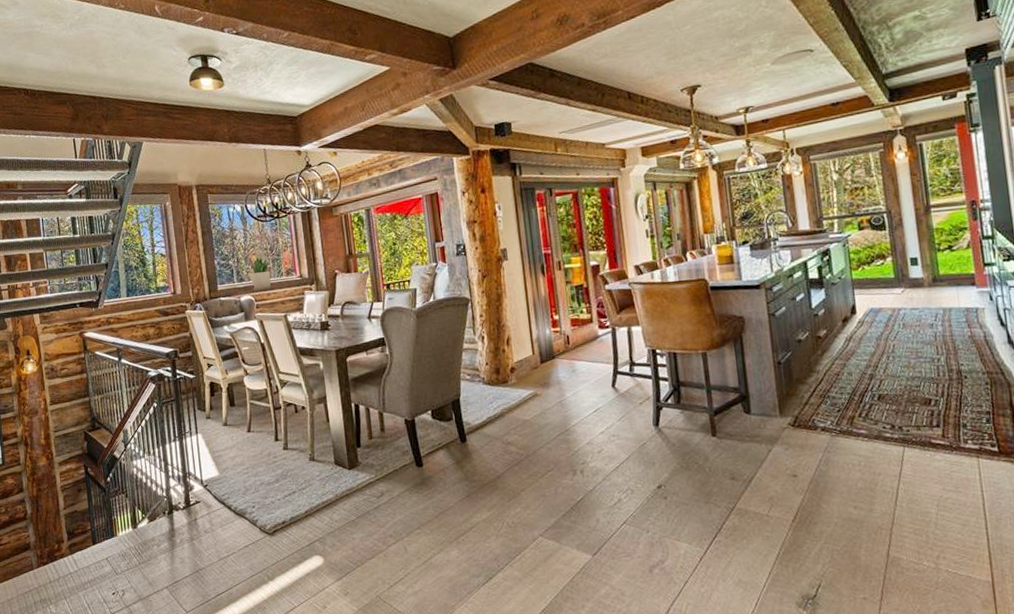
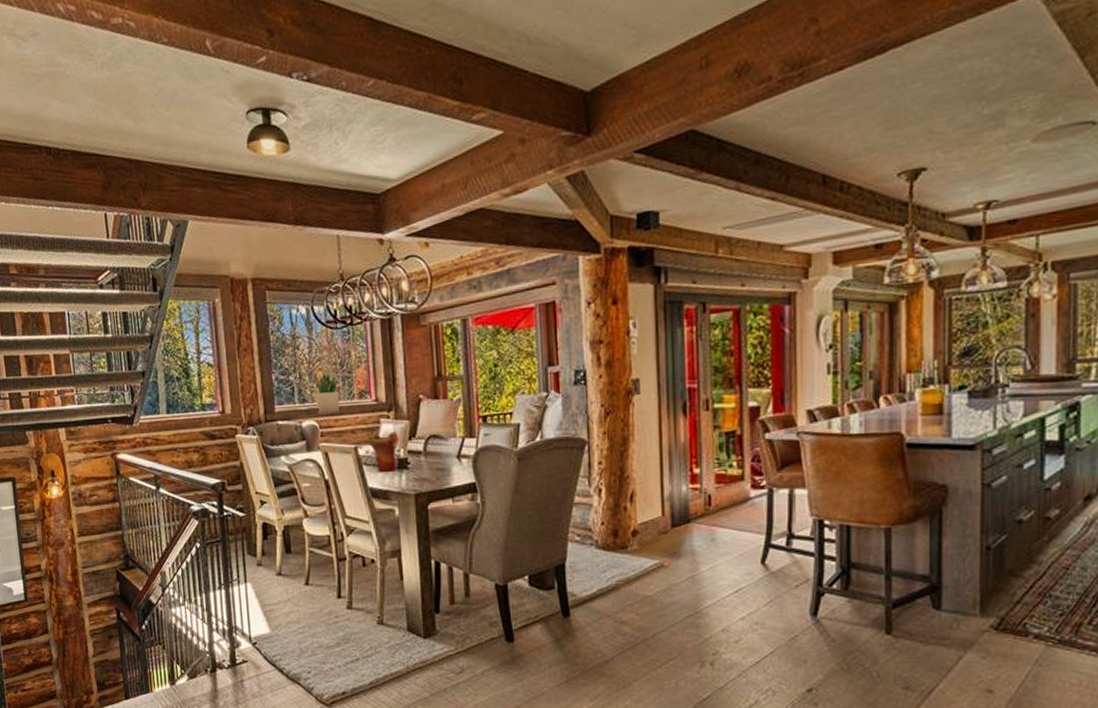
vase: none [295,300,321,335] -> present [367,431,400,473]

